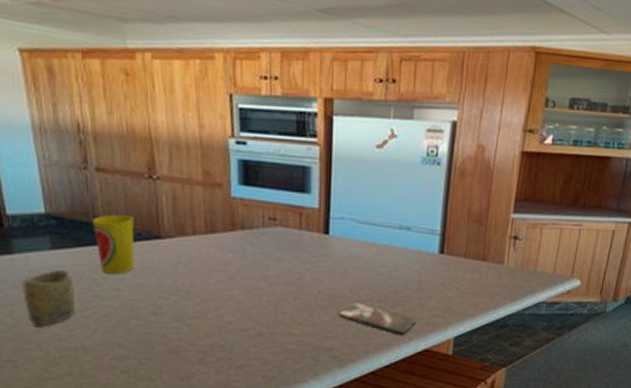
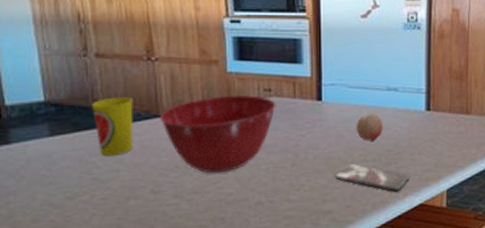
cup: present [23,269,75,327] -> none [20,155,74,216]
mixing bowl: none [160,221,281,301] -> present [159,95,276,174]
fruit: none [363,252,392,281] -> present [356,114,383,141]

